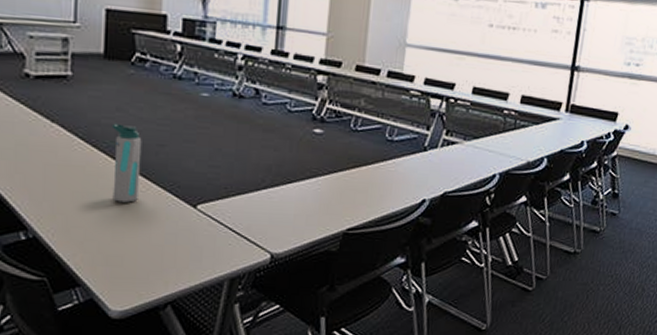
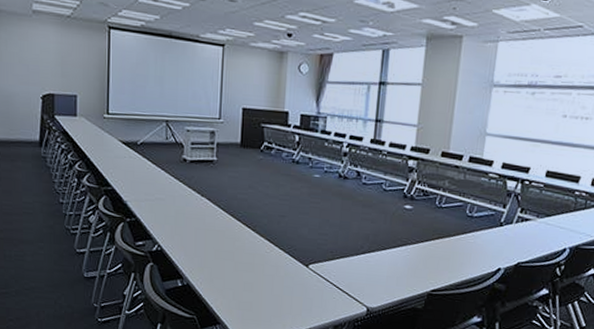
water bottle: present [111,123,142,203] -> none [245,198,268,261]

